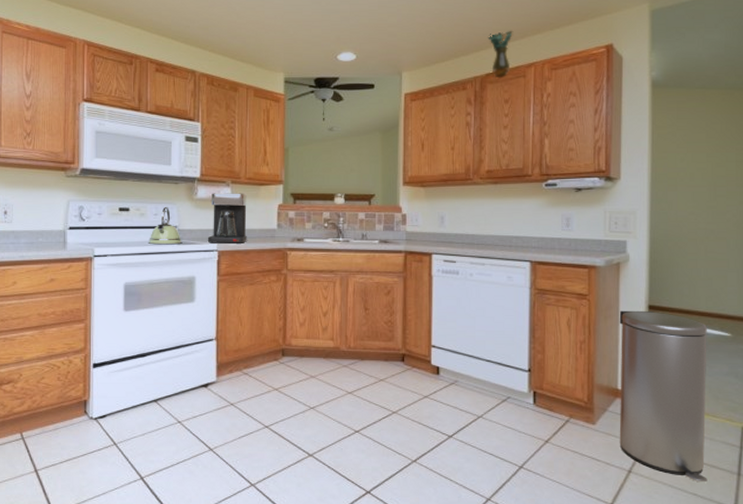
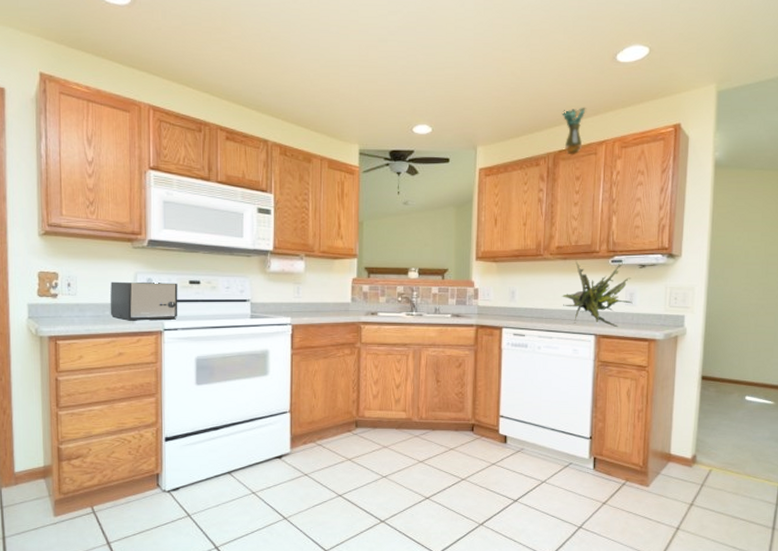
toaster: none [43,209,108,249] -> present [110,281,178,322]
kettle: present [149,206,181,245] -> none [221,279,254,318]
coffee maker: present [207,193,247,243] -> none [280,266,321,317]
plant: none [494,184,570,253] -> present [562,260,633,327]
pedal bin: present [619,310,707,483] -> none [670,381,753,537]

